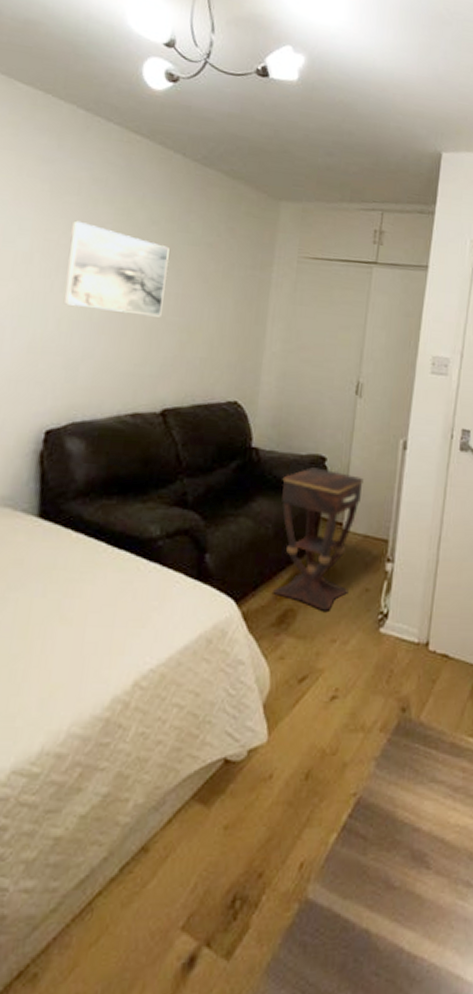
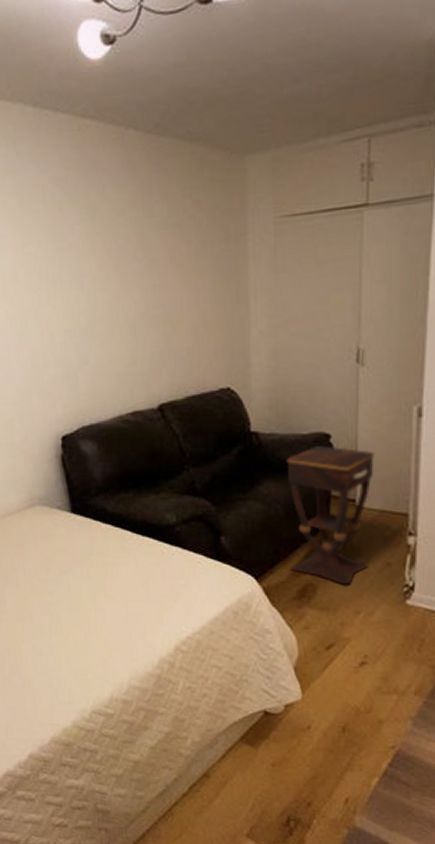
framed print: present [63,220,170,317] -> none [45,228,142,316]

